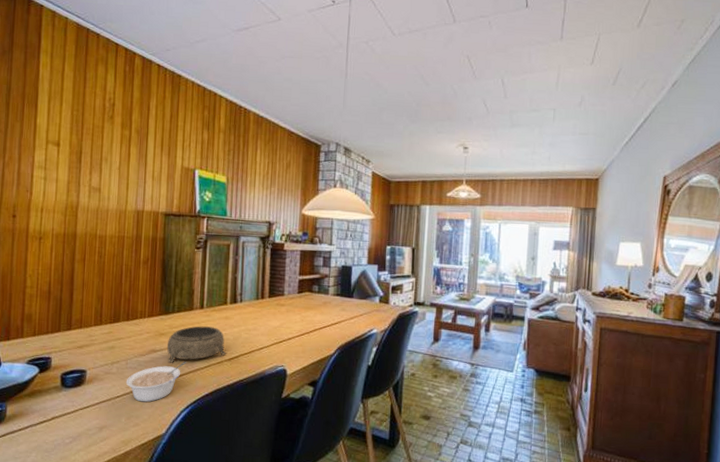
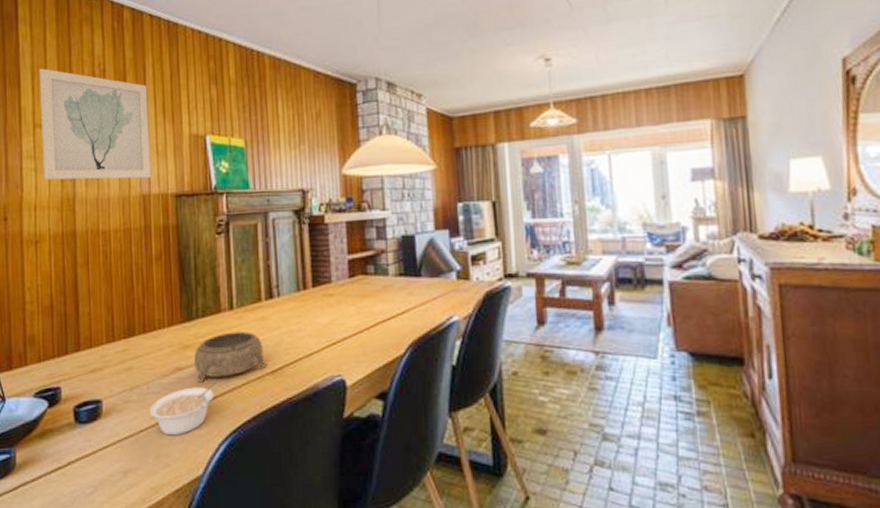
wall art: none [51,94,150,198] -> present [39,68,152,180]

